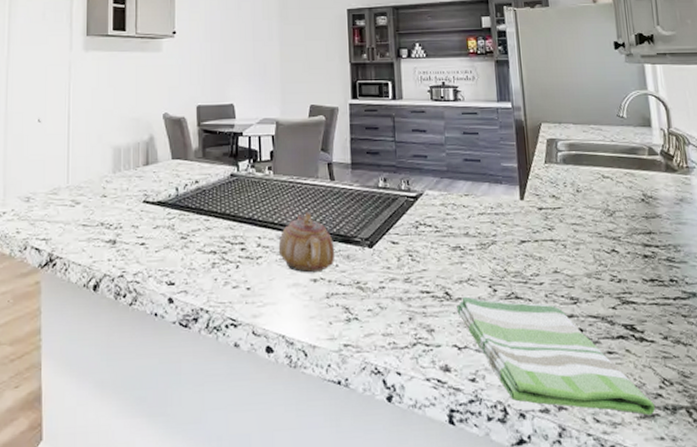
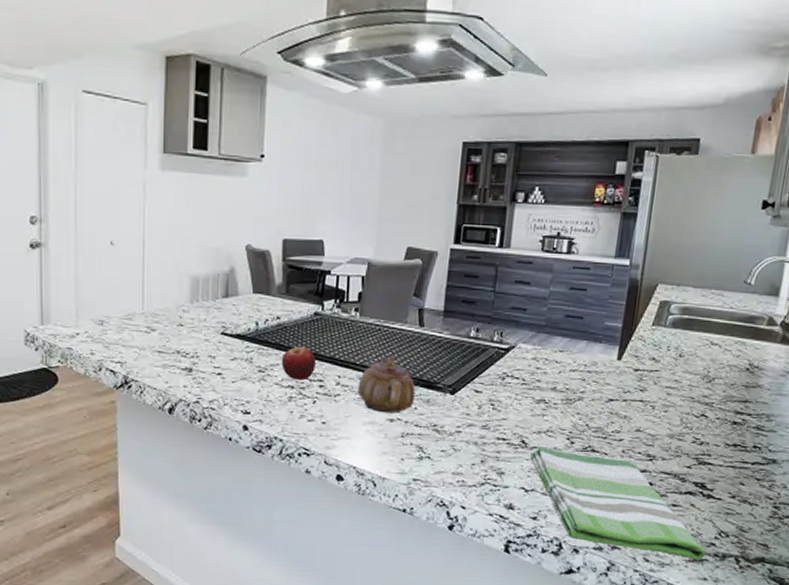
fruit: none [202,209,237,245] -> present [281,346,317,381]

